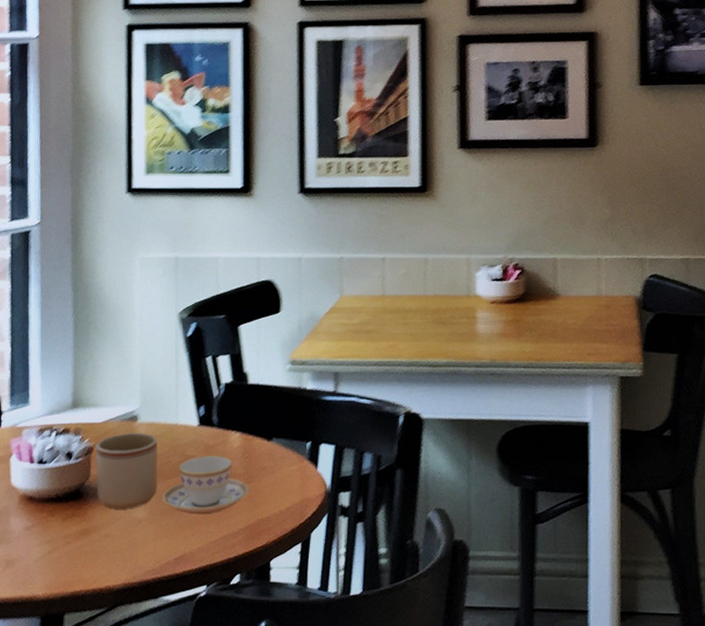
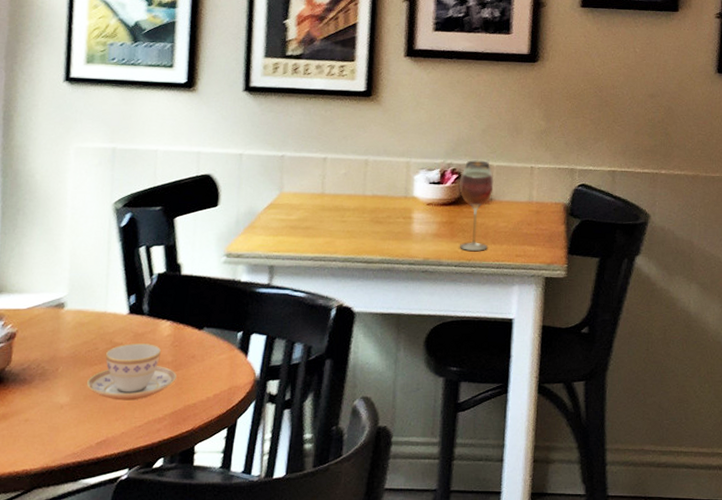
mug: present [95,433,158,508] -> none [17,320,85,394]
wineglass: none [523,254,559,350] -> present [459,160,494,251]

